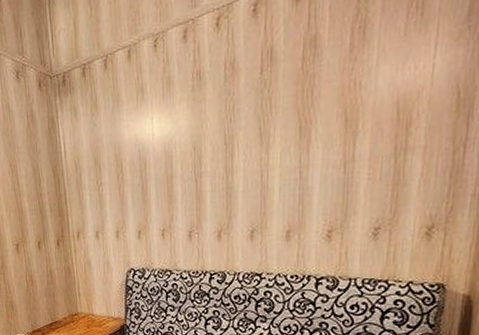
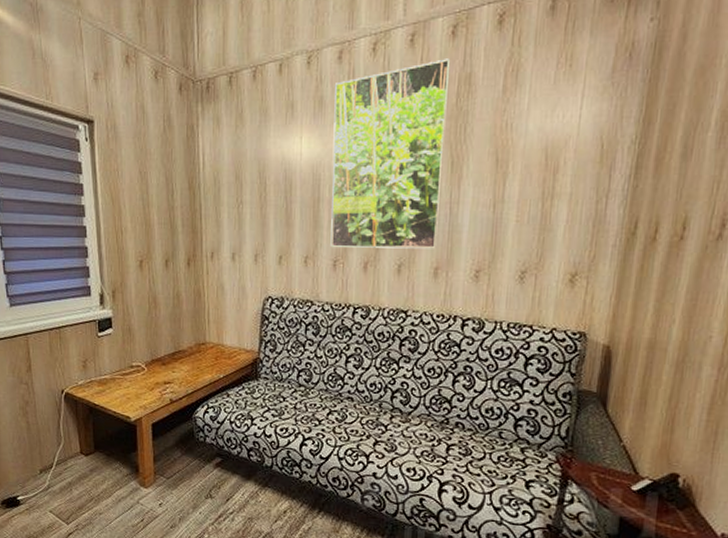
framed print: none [182,24,295,219] -> present [330,59,451,249]

